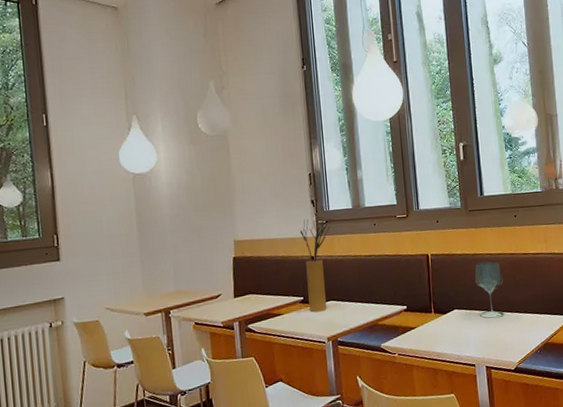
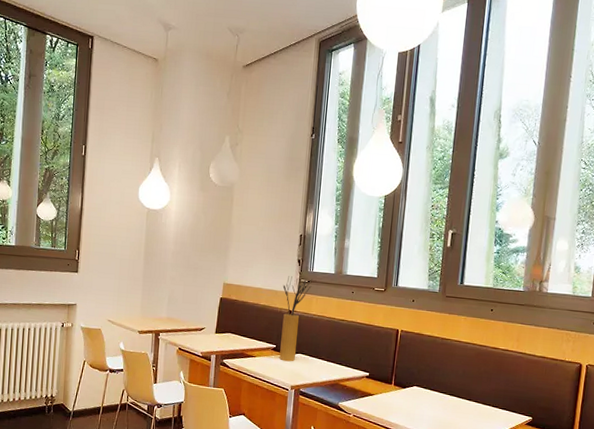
wine glass: present [474,261,505,319] -> none [438,346,469,403]

